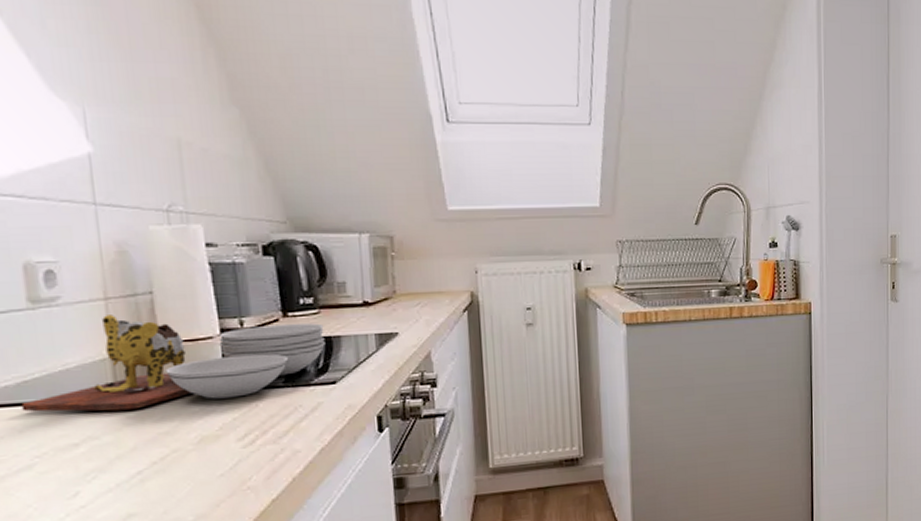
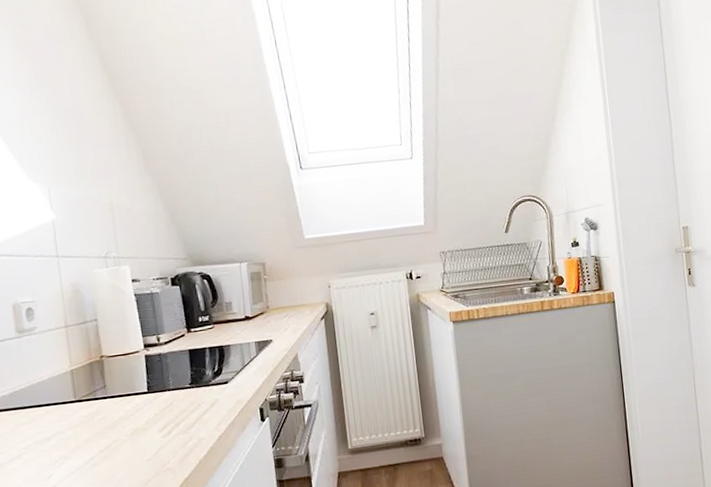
cutting board: present [21,315,326,412] -> none [13,336,219,415]

